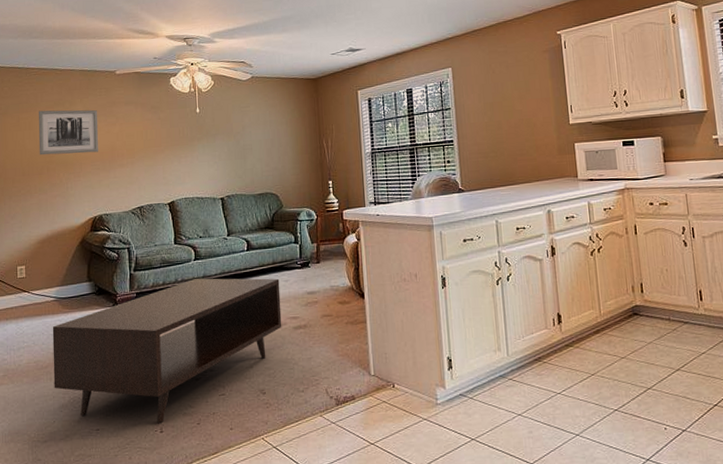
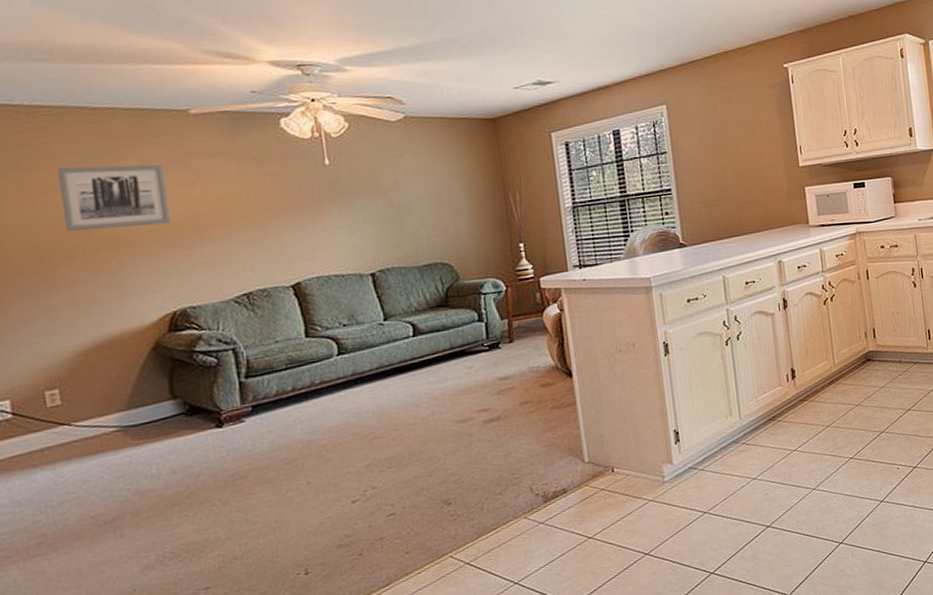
coffee table: present [52,278,282,424] -> none [117,366,468,575]

